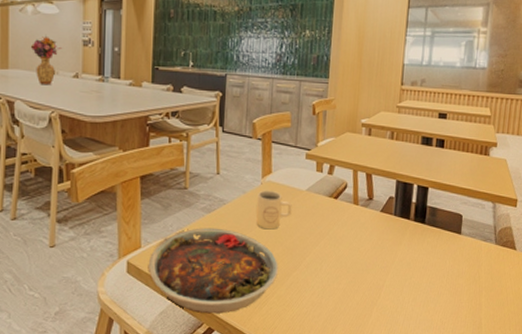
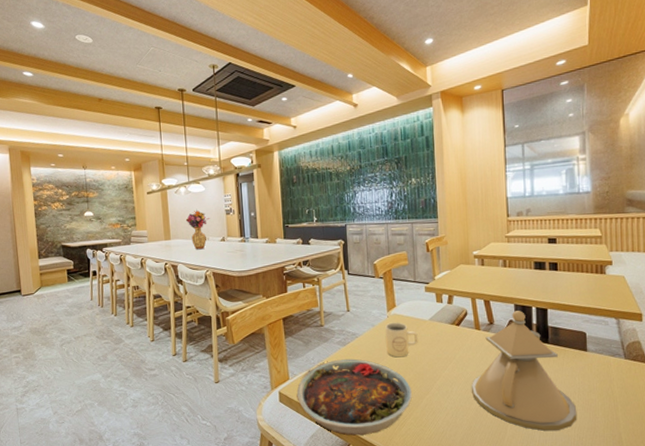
teapot: none [342,187,443,314] -> present [472,311,577,431]

